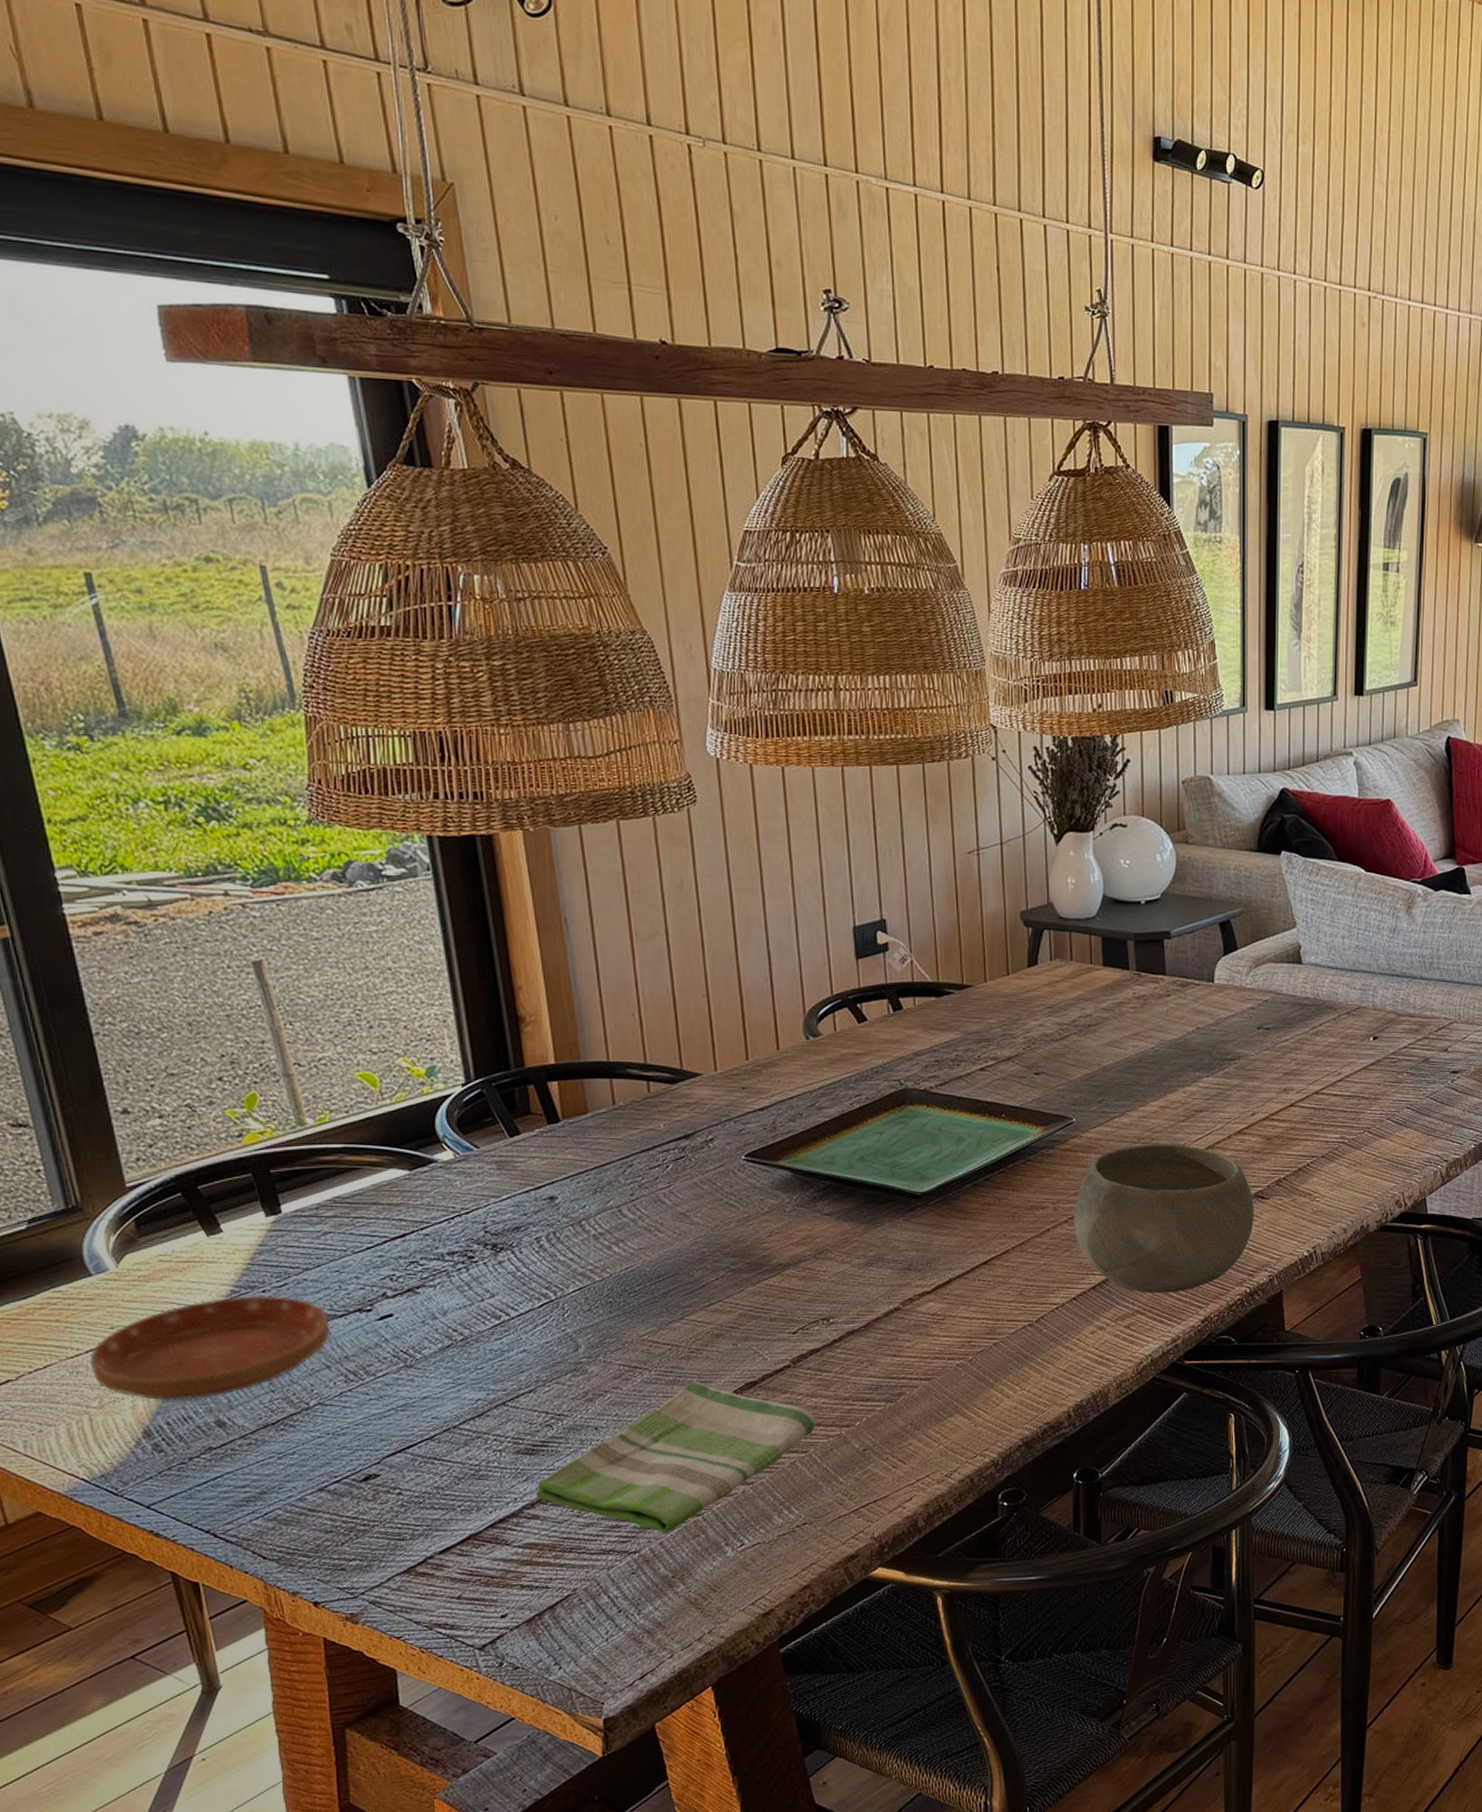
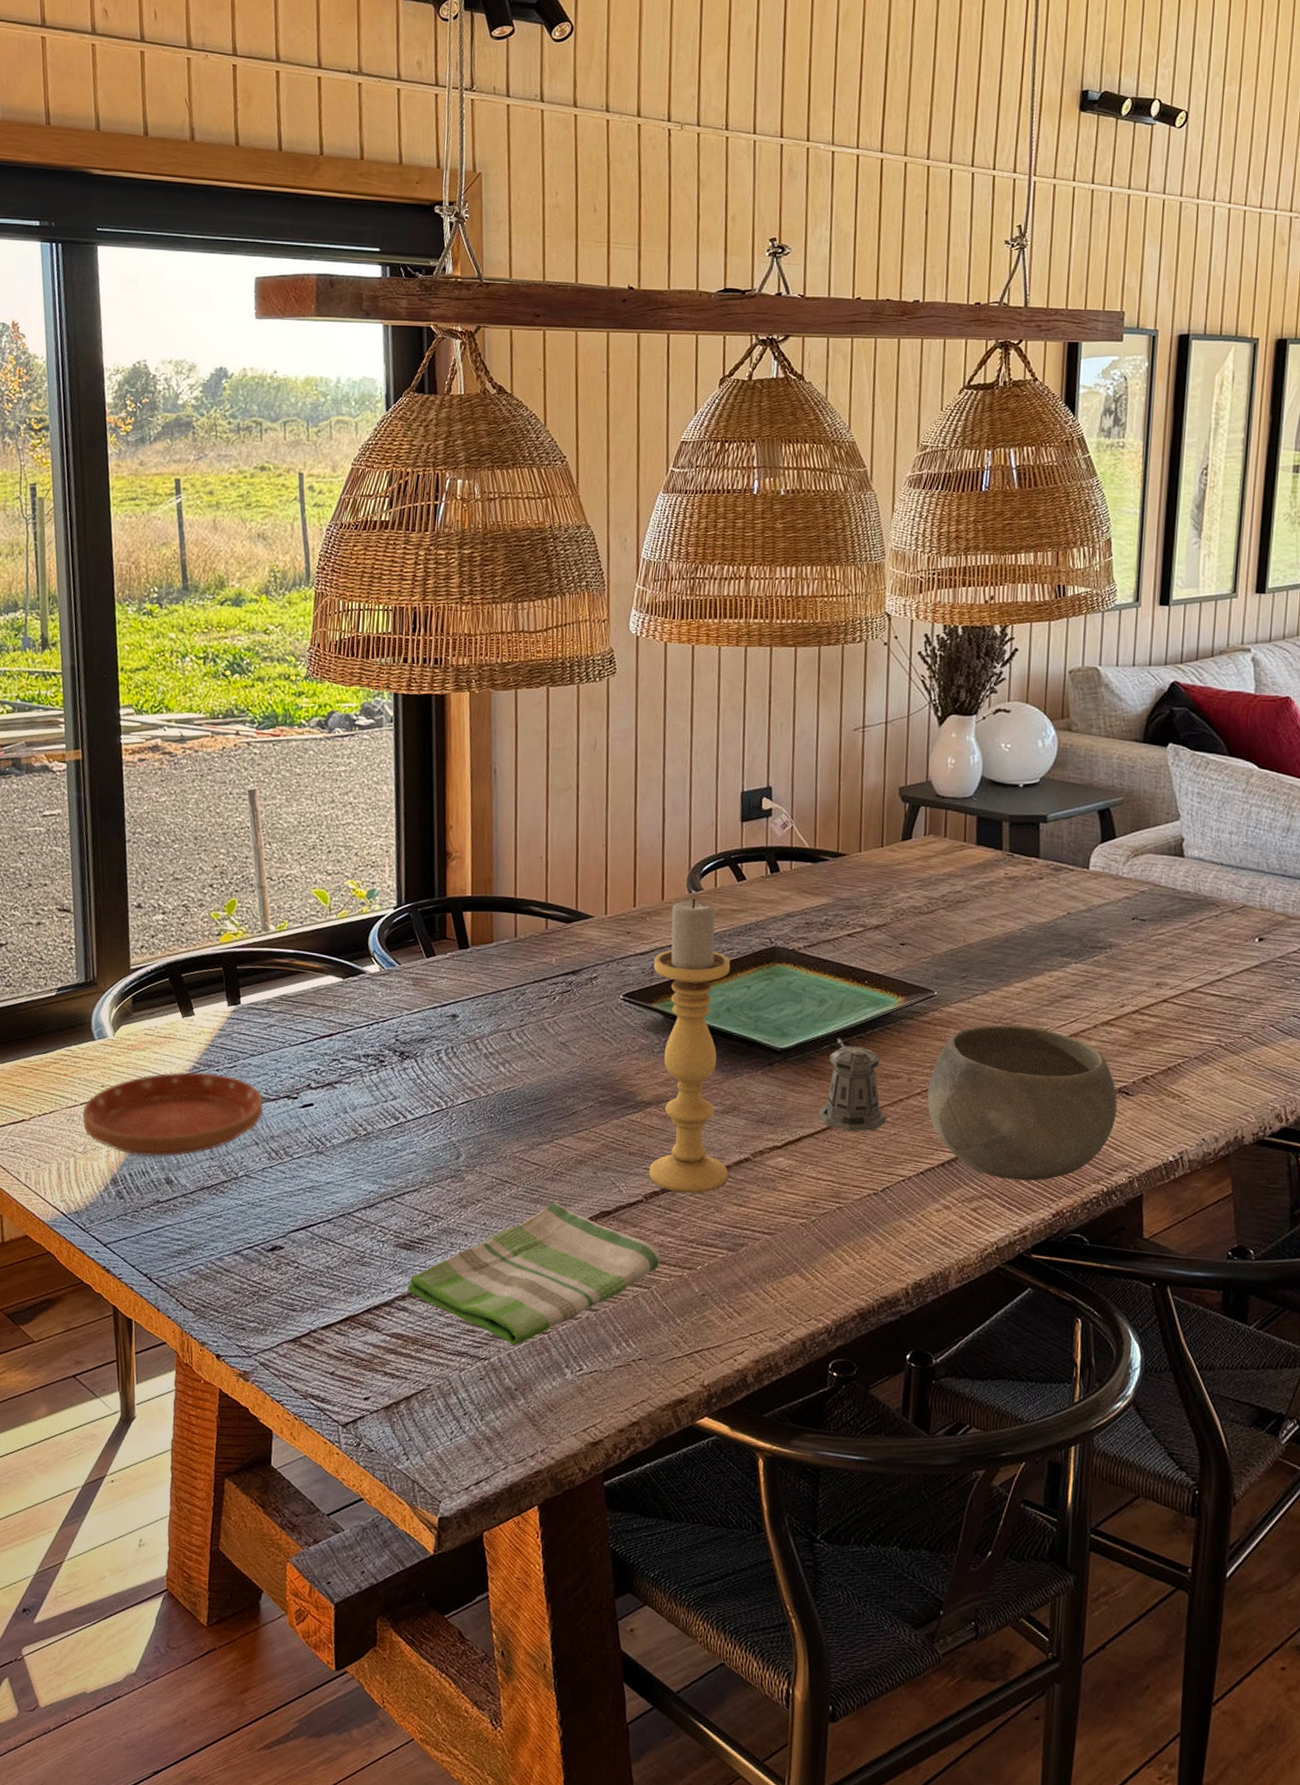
candle holder: none [775,1046,879,1352] -> present [648,899,731,1194]
pepper shaker: none [967,1174,1035,1268] -> present [819,1037,886,1132]

